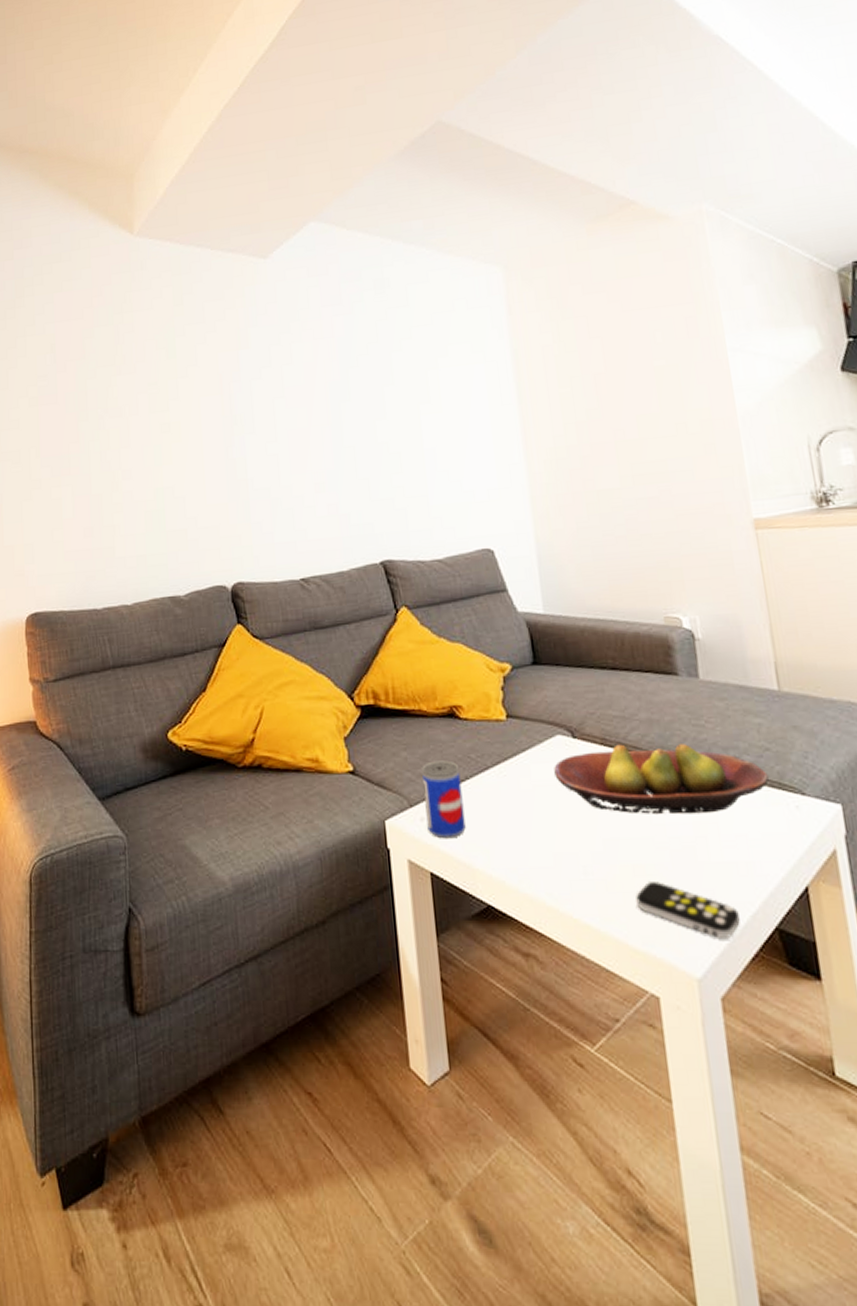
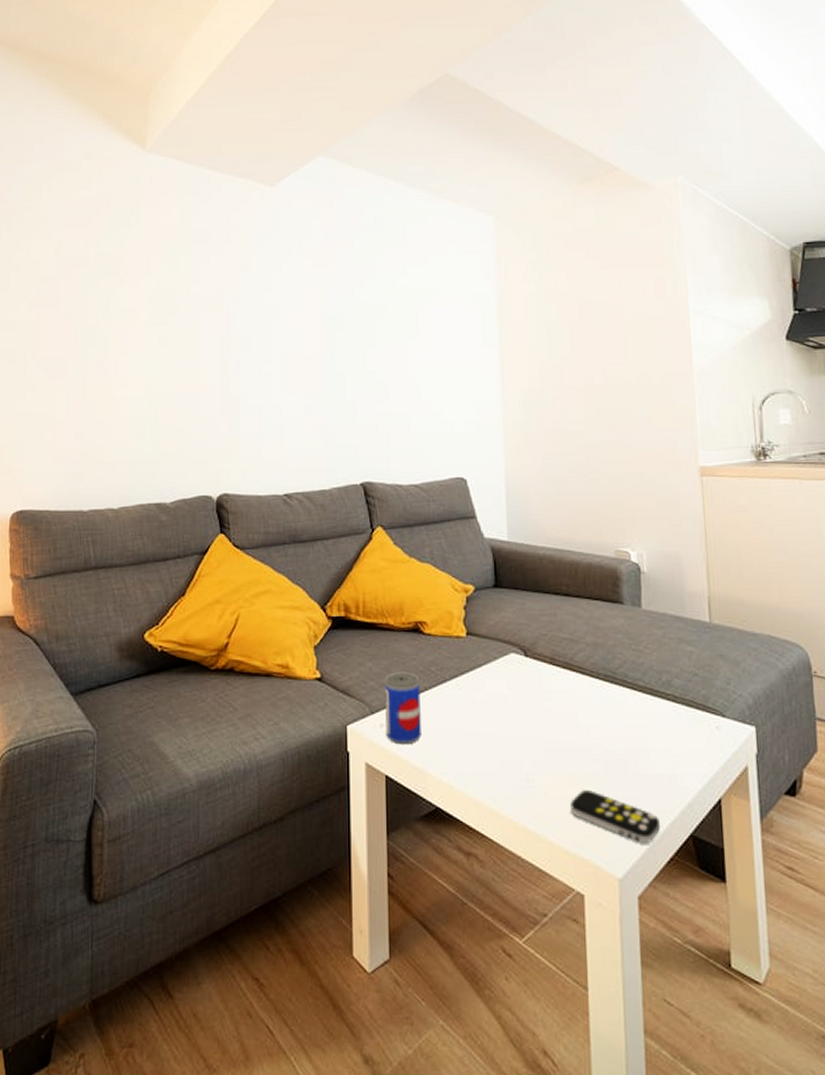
fruit bowl: present [554,744,769,814] -> none [506,664,695,730]

